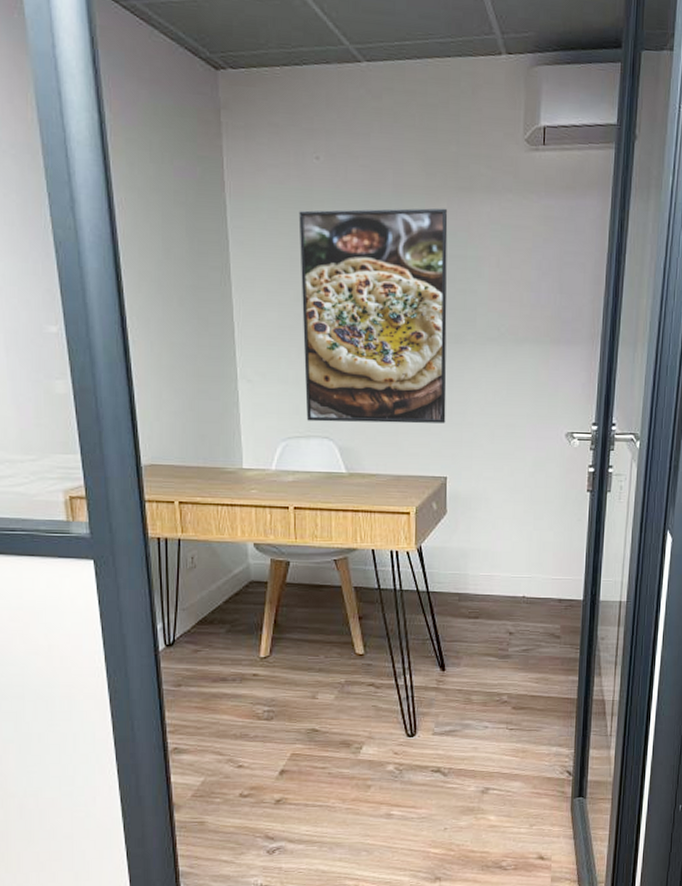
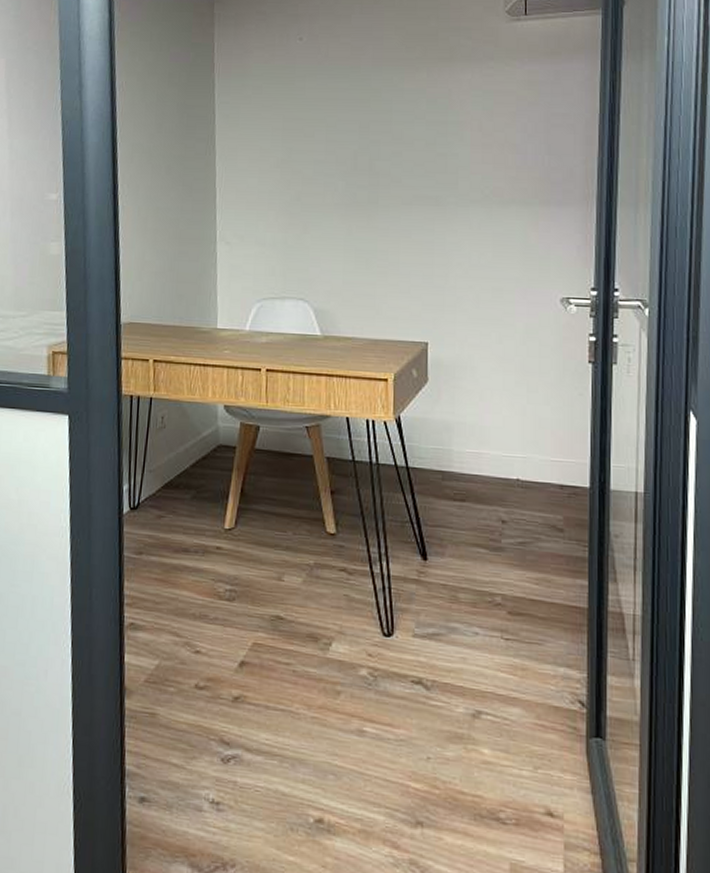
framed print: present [298,208,448,424] -> none [281,77,428,287]

